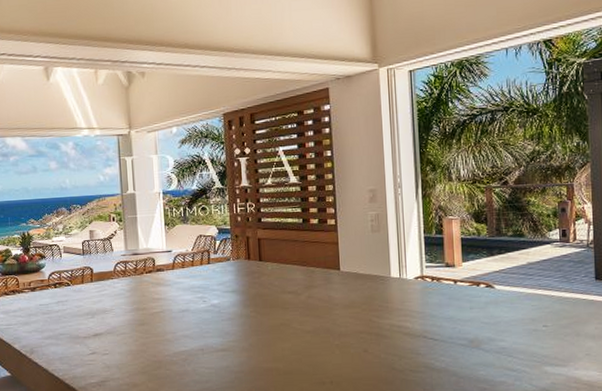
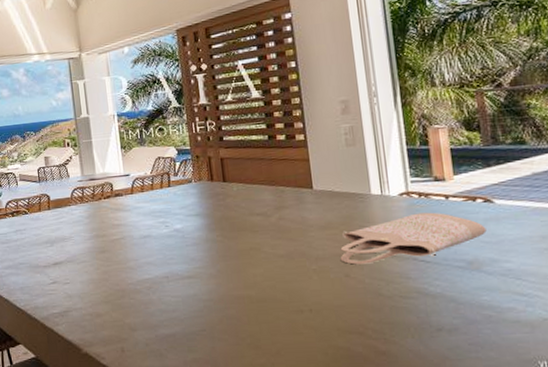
shopping bag: none [360,295,487,341] -> present [340,212,487,265]

